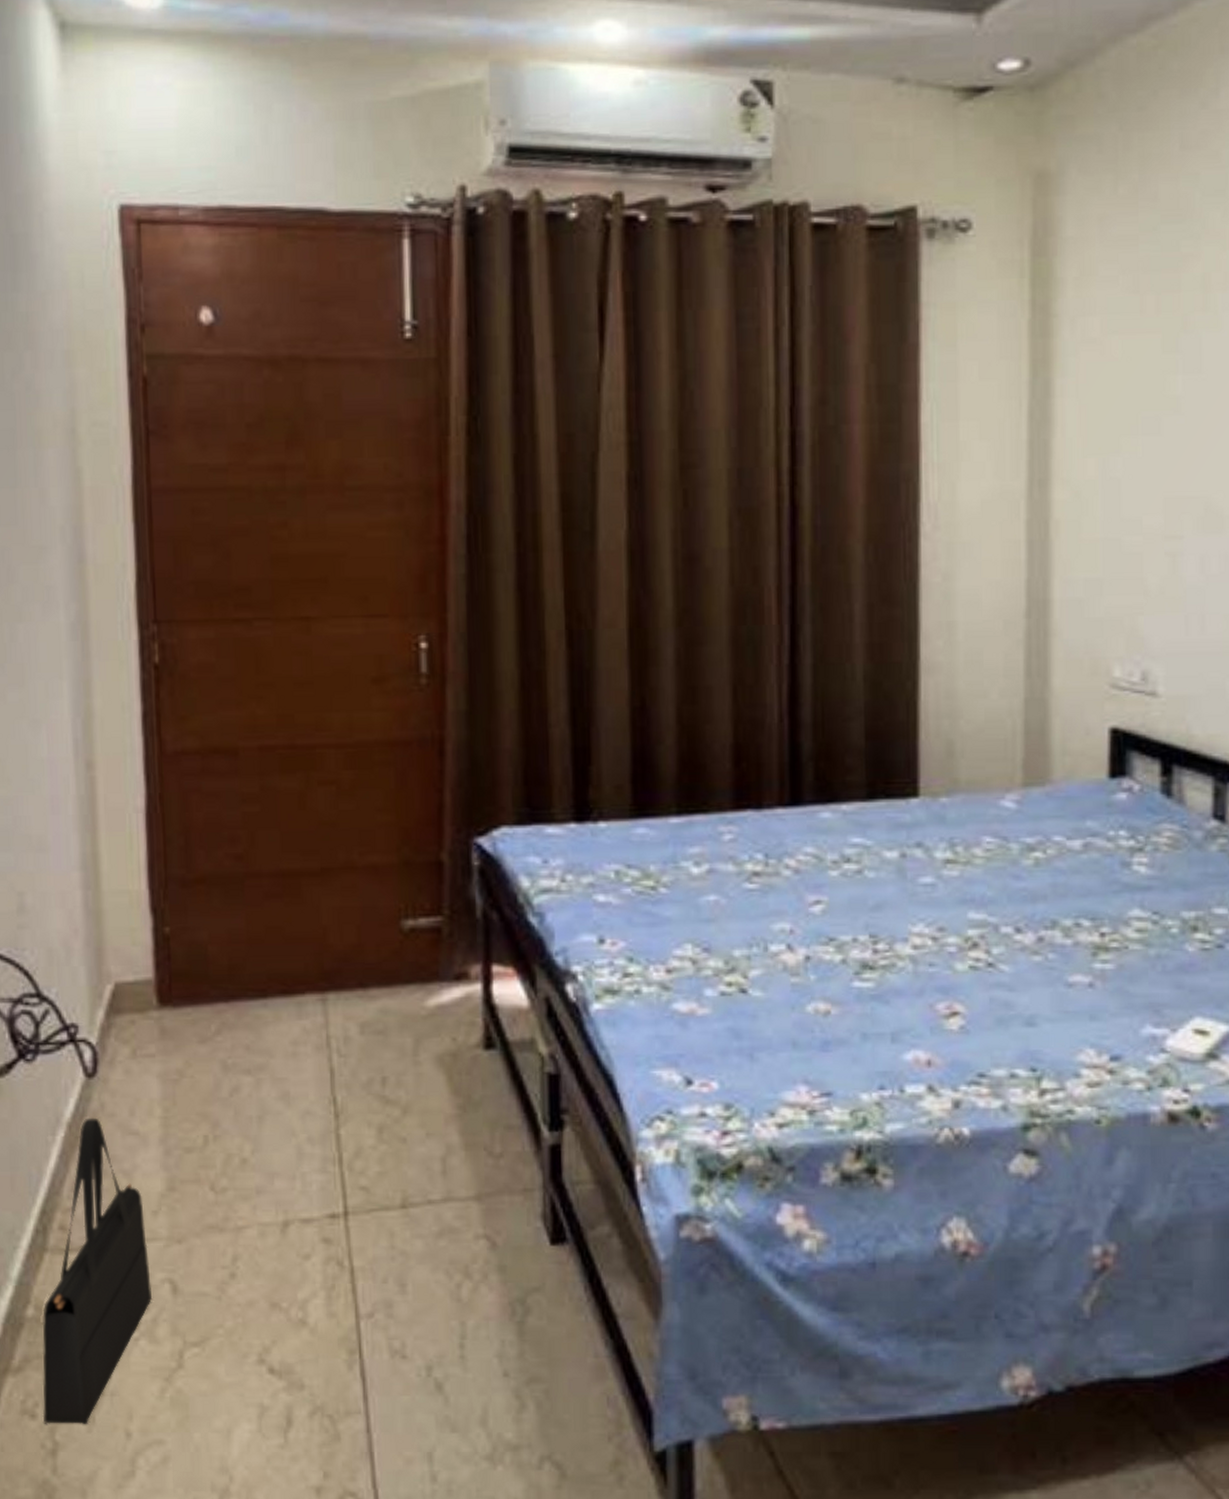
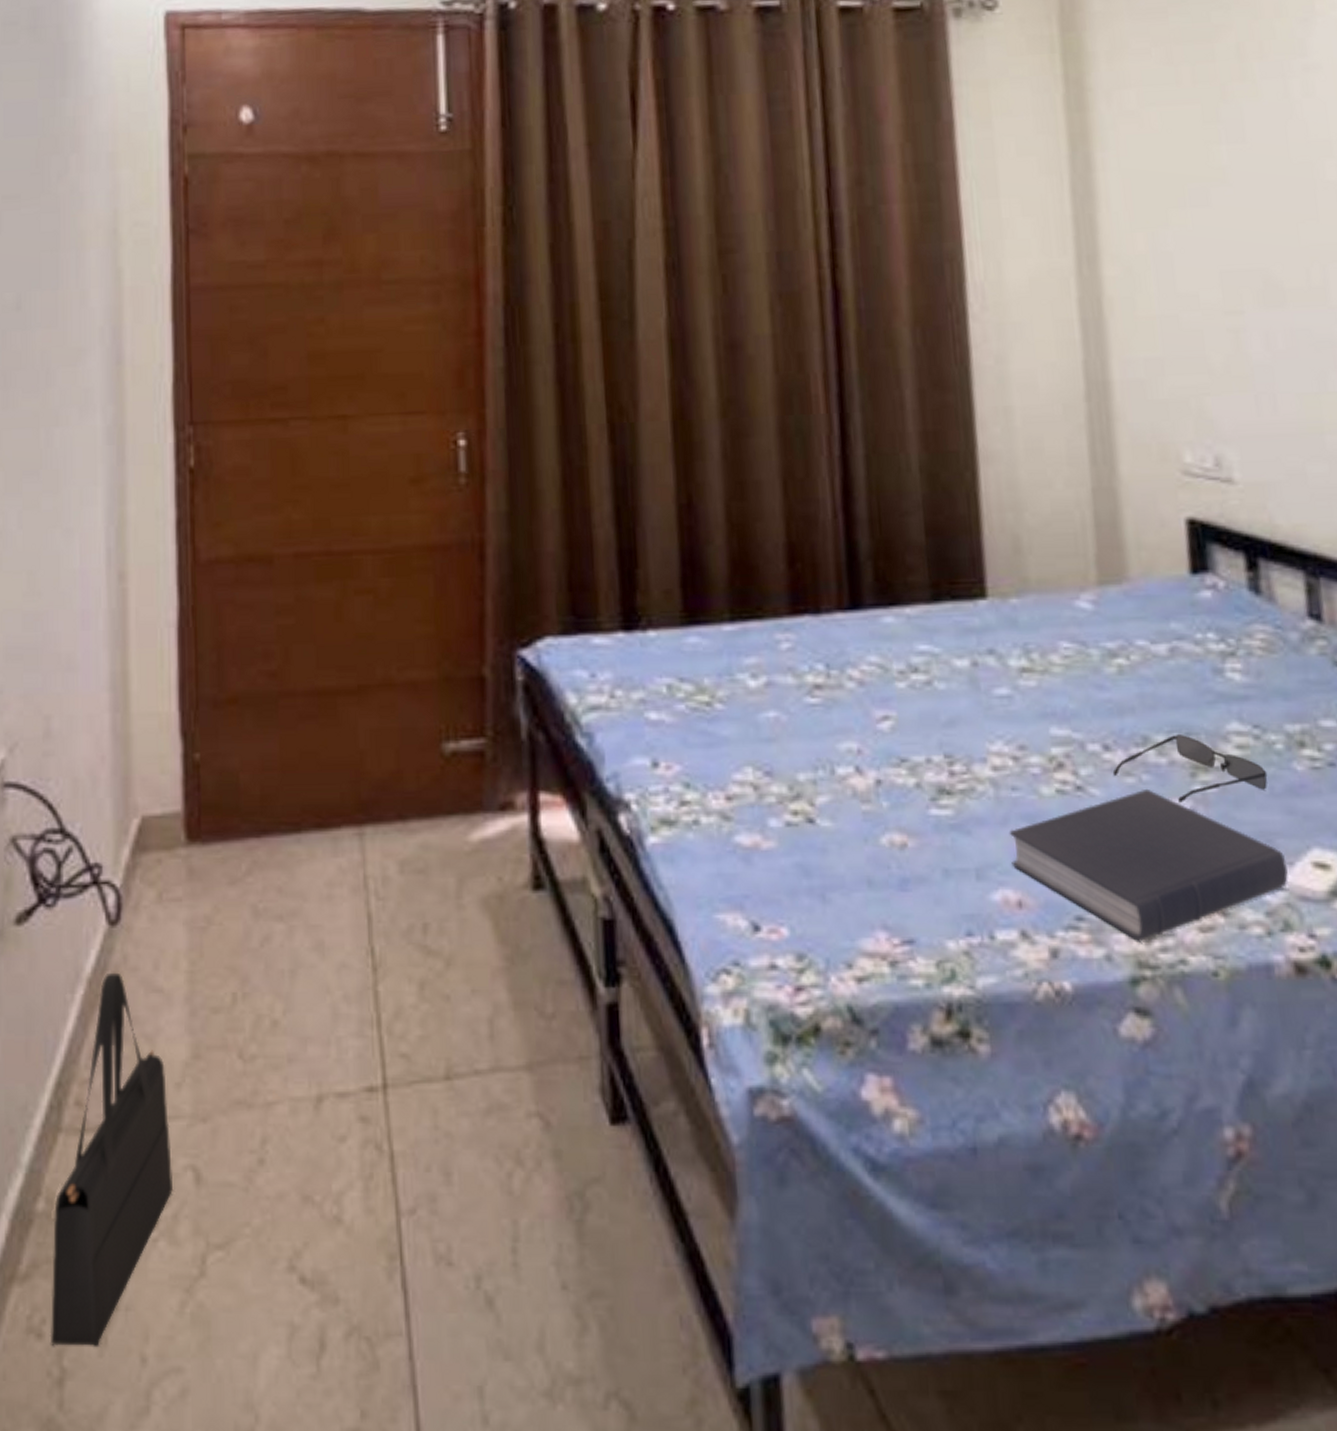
book: none [923,965,1171,1094] -> present [1009,788,1289,941]
eyeglasses: none [1022,918,1161,979] -> present [1112,733,1268,804]

